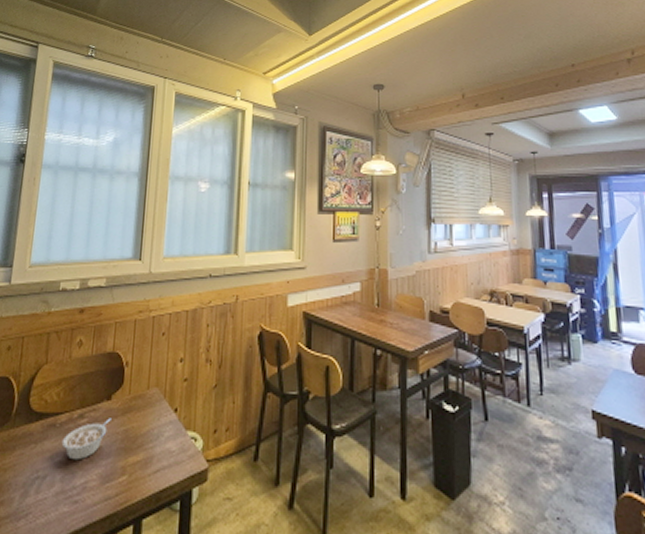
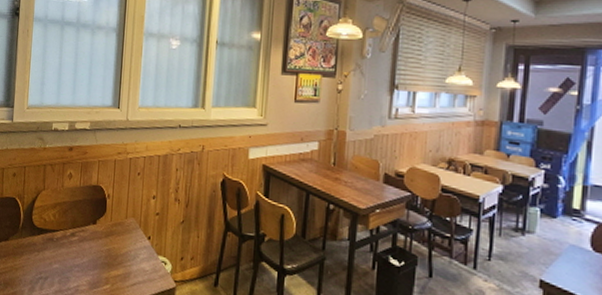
legume: present [61,418,111,461] -> none [58,238,97,269]

